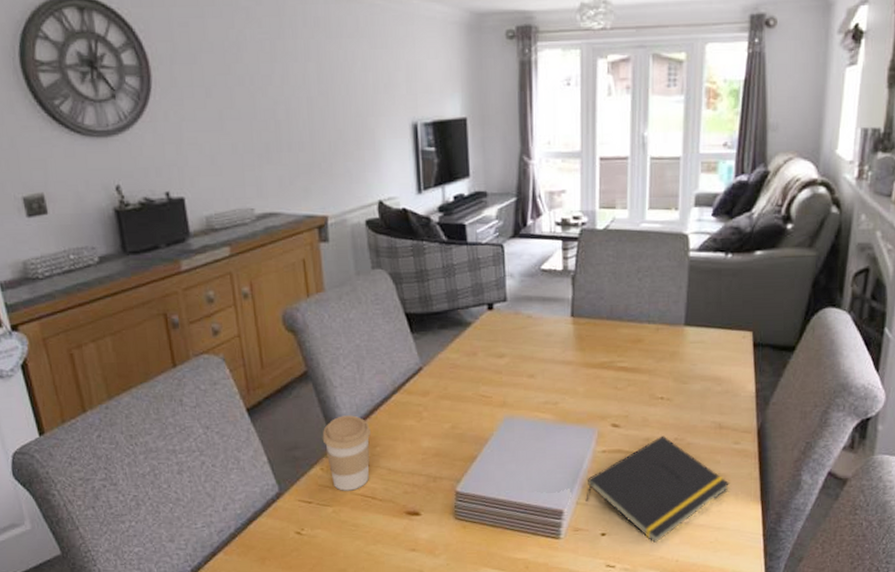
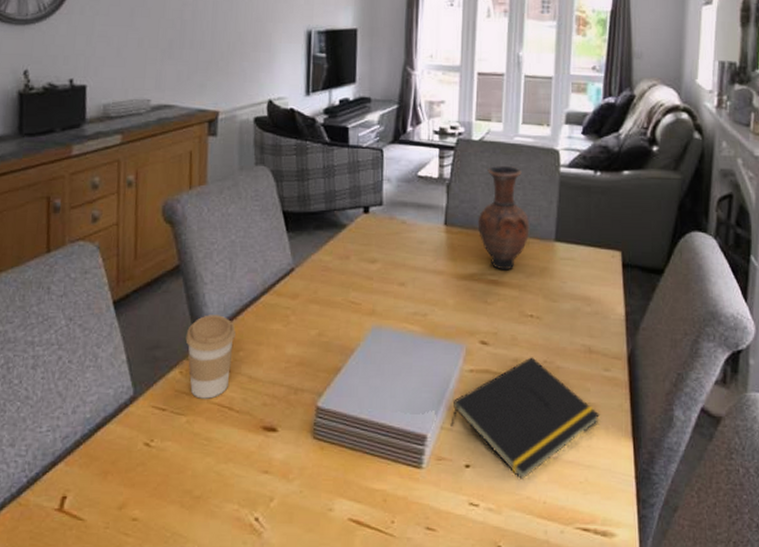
vase: none [605,253,659,357] -> present [477,165,530,271]

